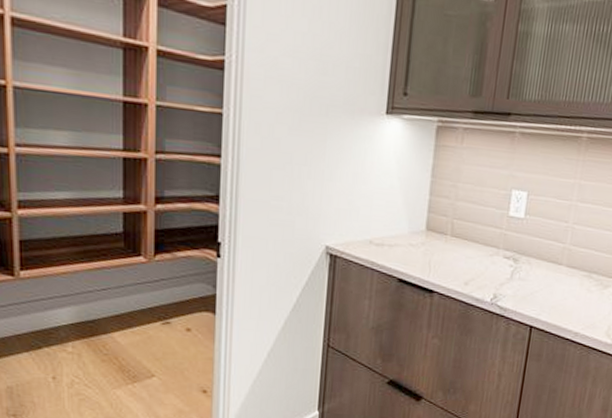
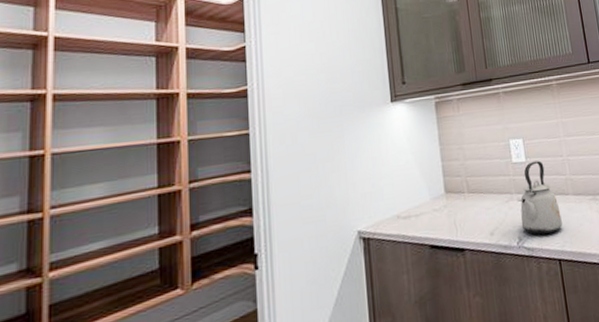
kettle: none [500,220,548,299] -> present [520,160,562,235]

